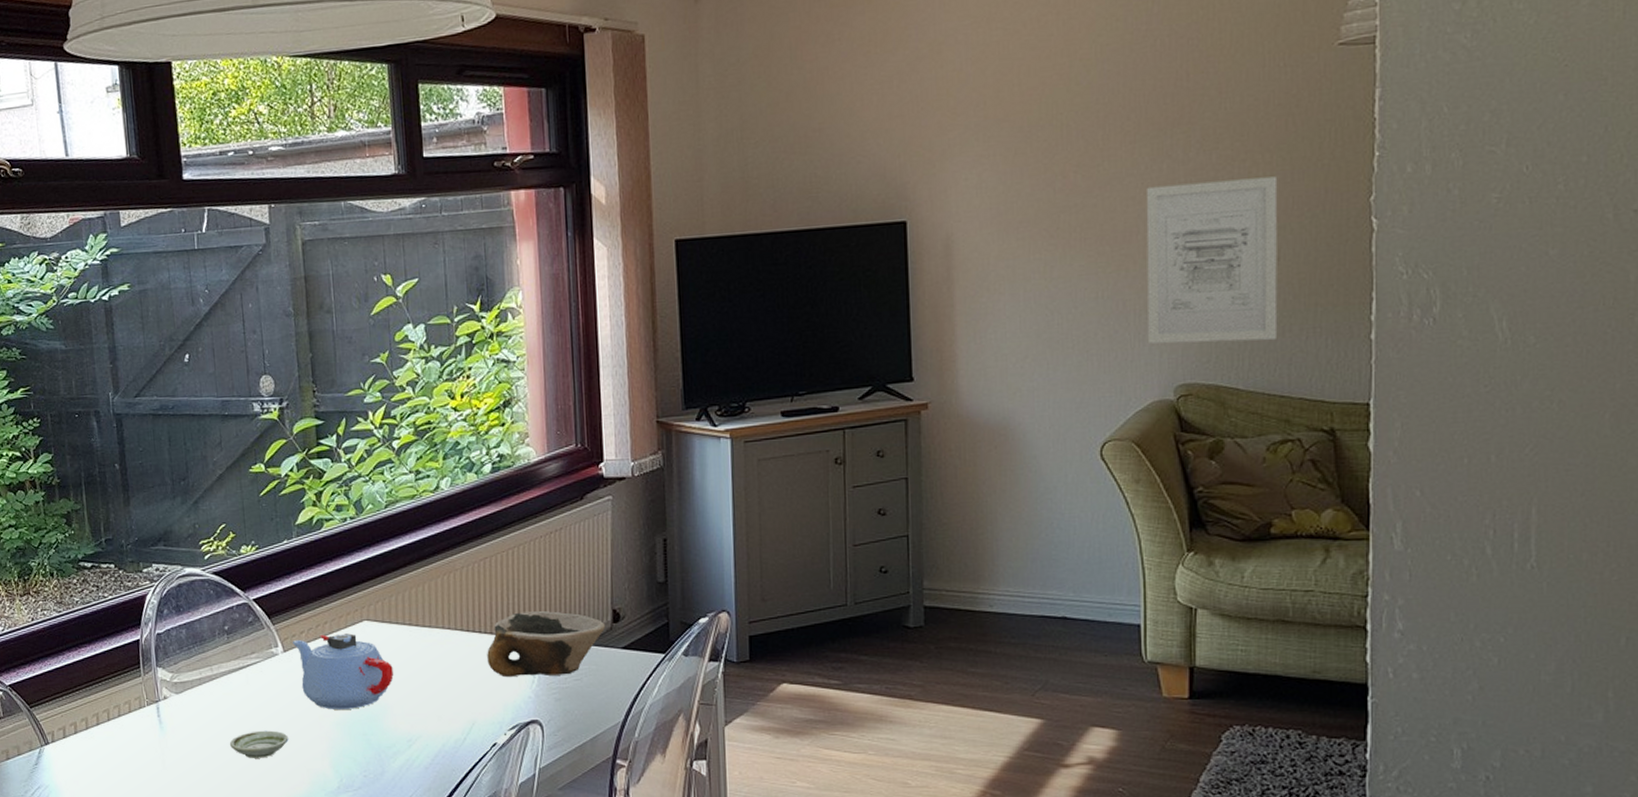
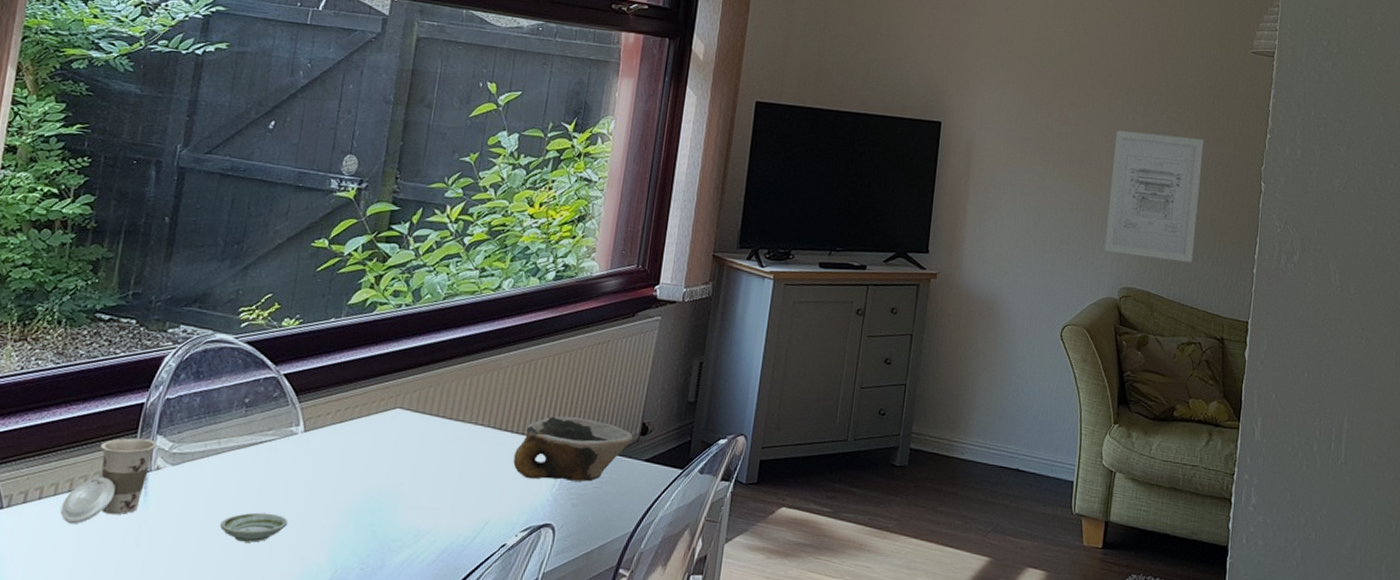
cup: none [94,672,160,753] -> present [60,437,158,524]
teapot: present [292,633,394,709] -> none [315,417,417,498]

